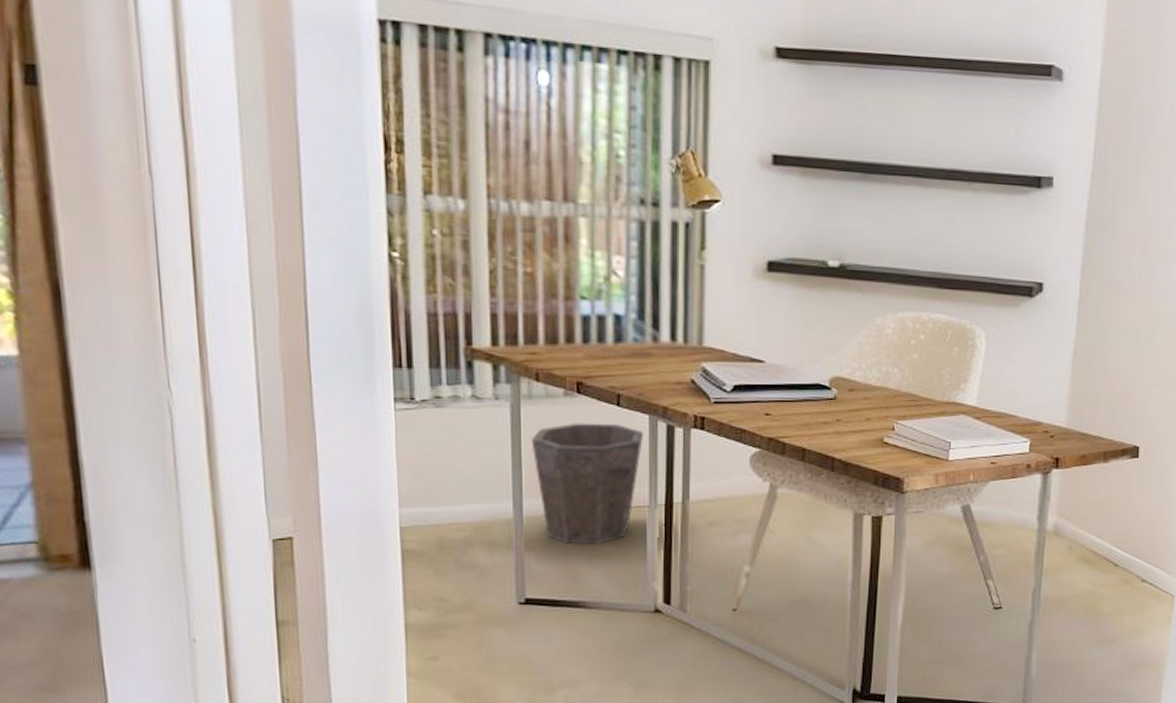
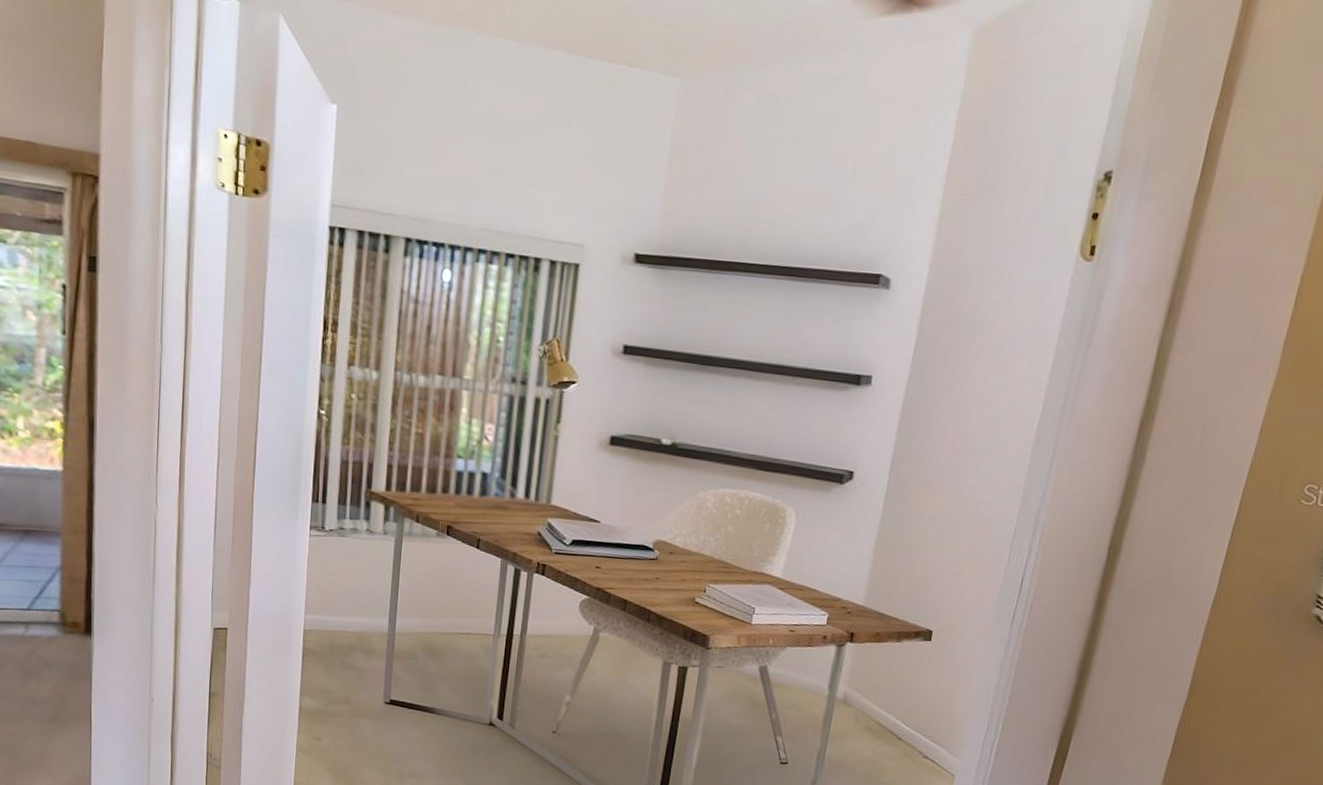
waste bin: present [531,423,644,544] -> none [407,559,496,662]

